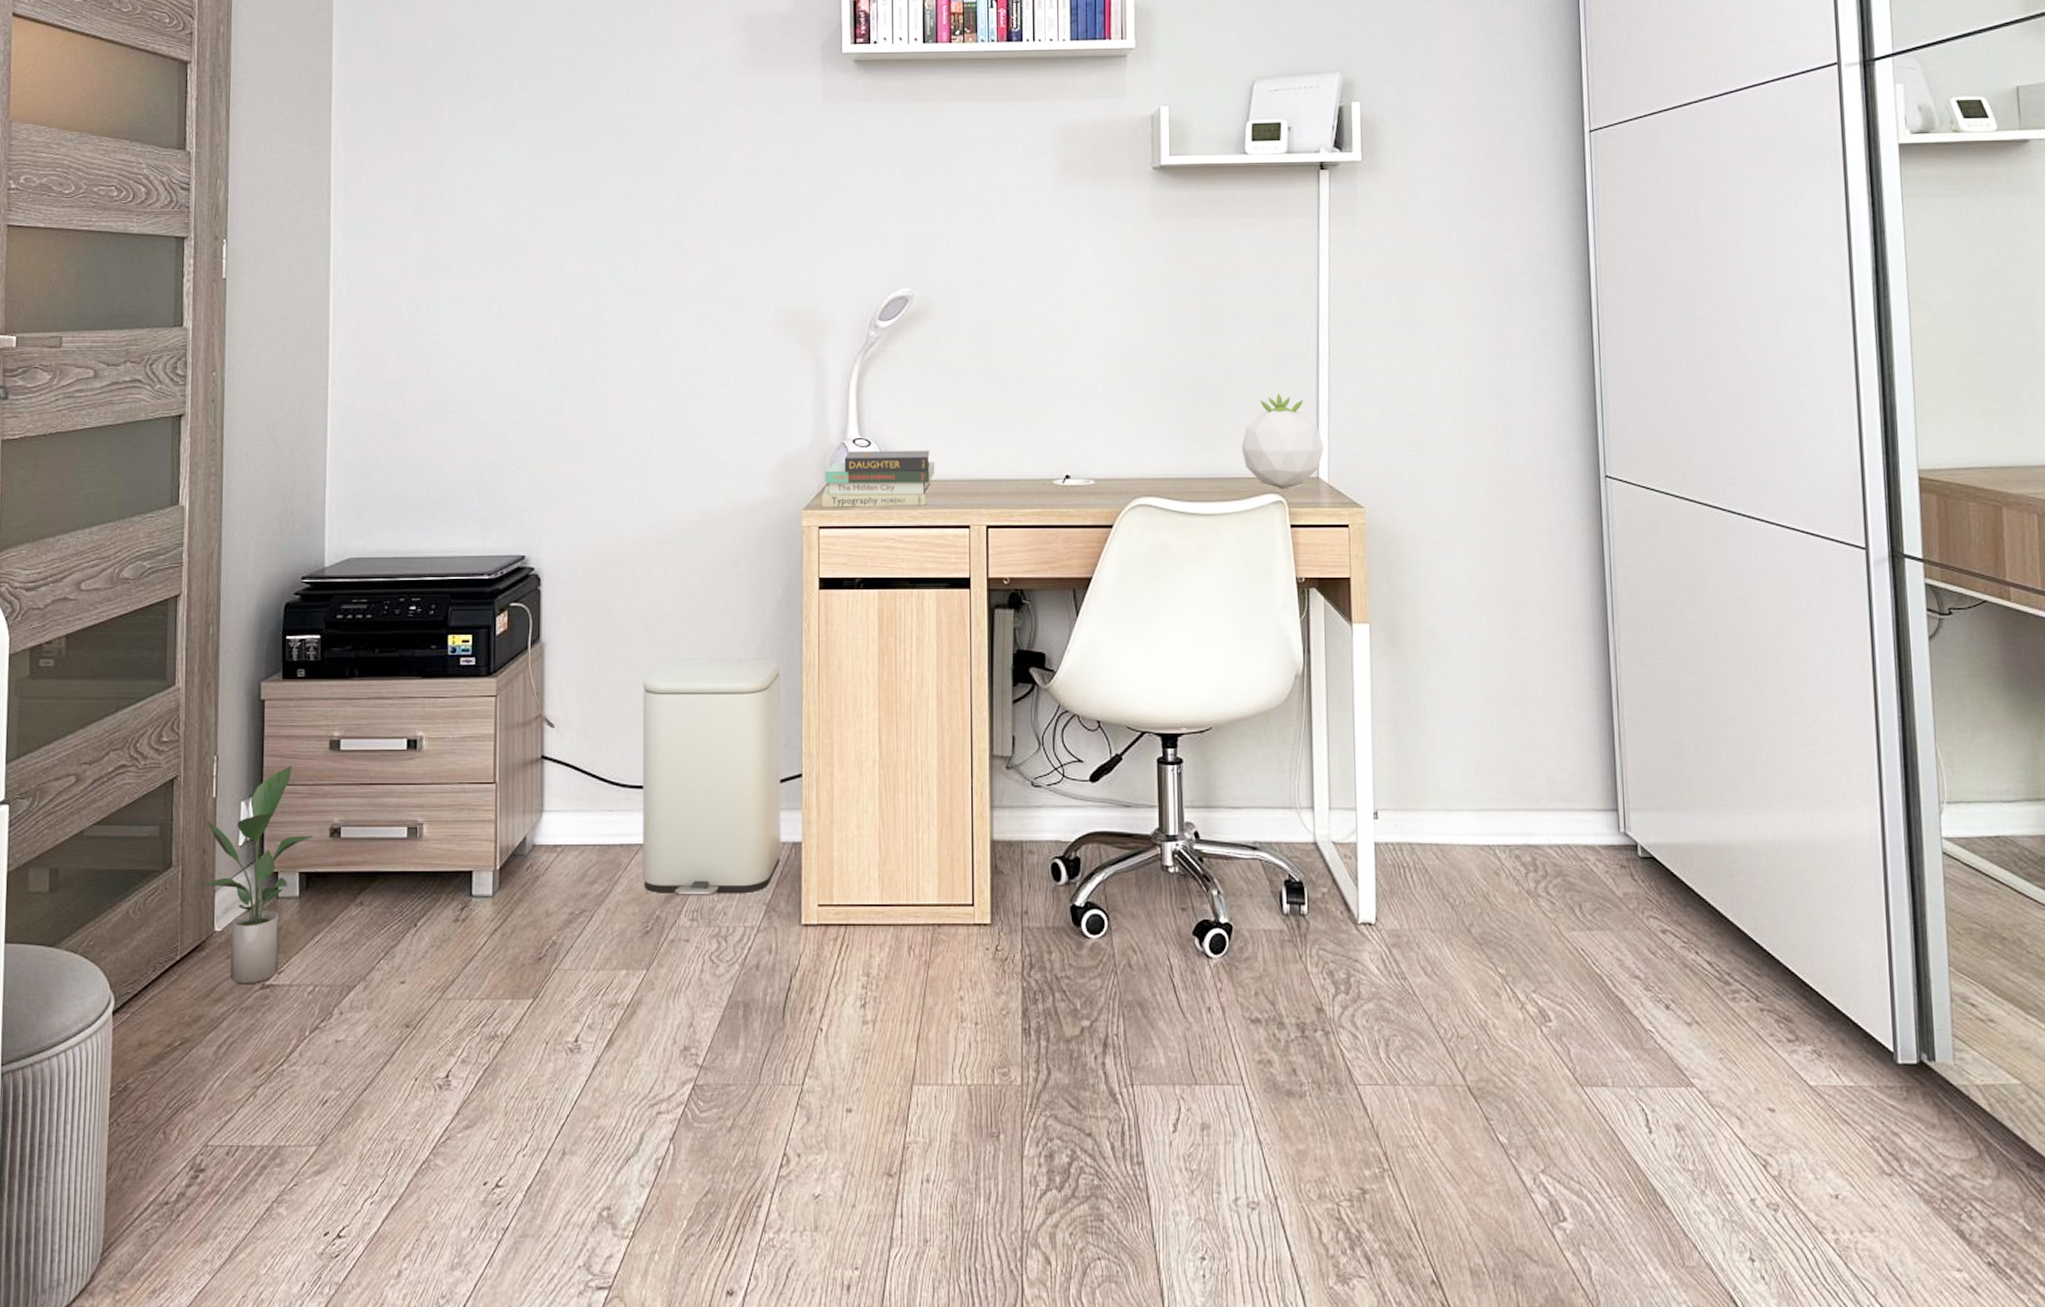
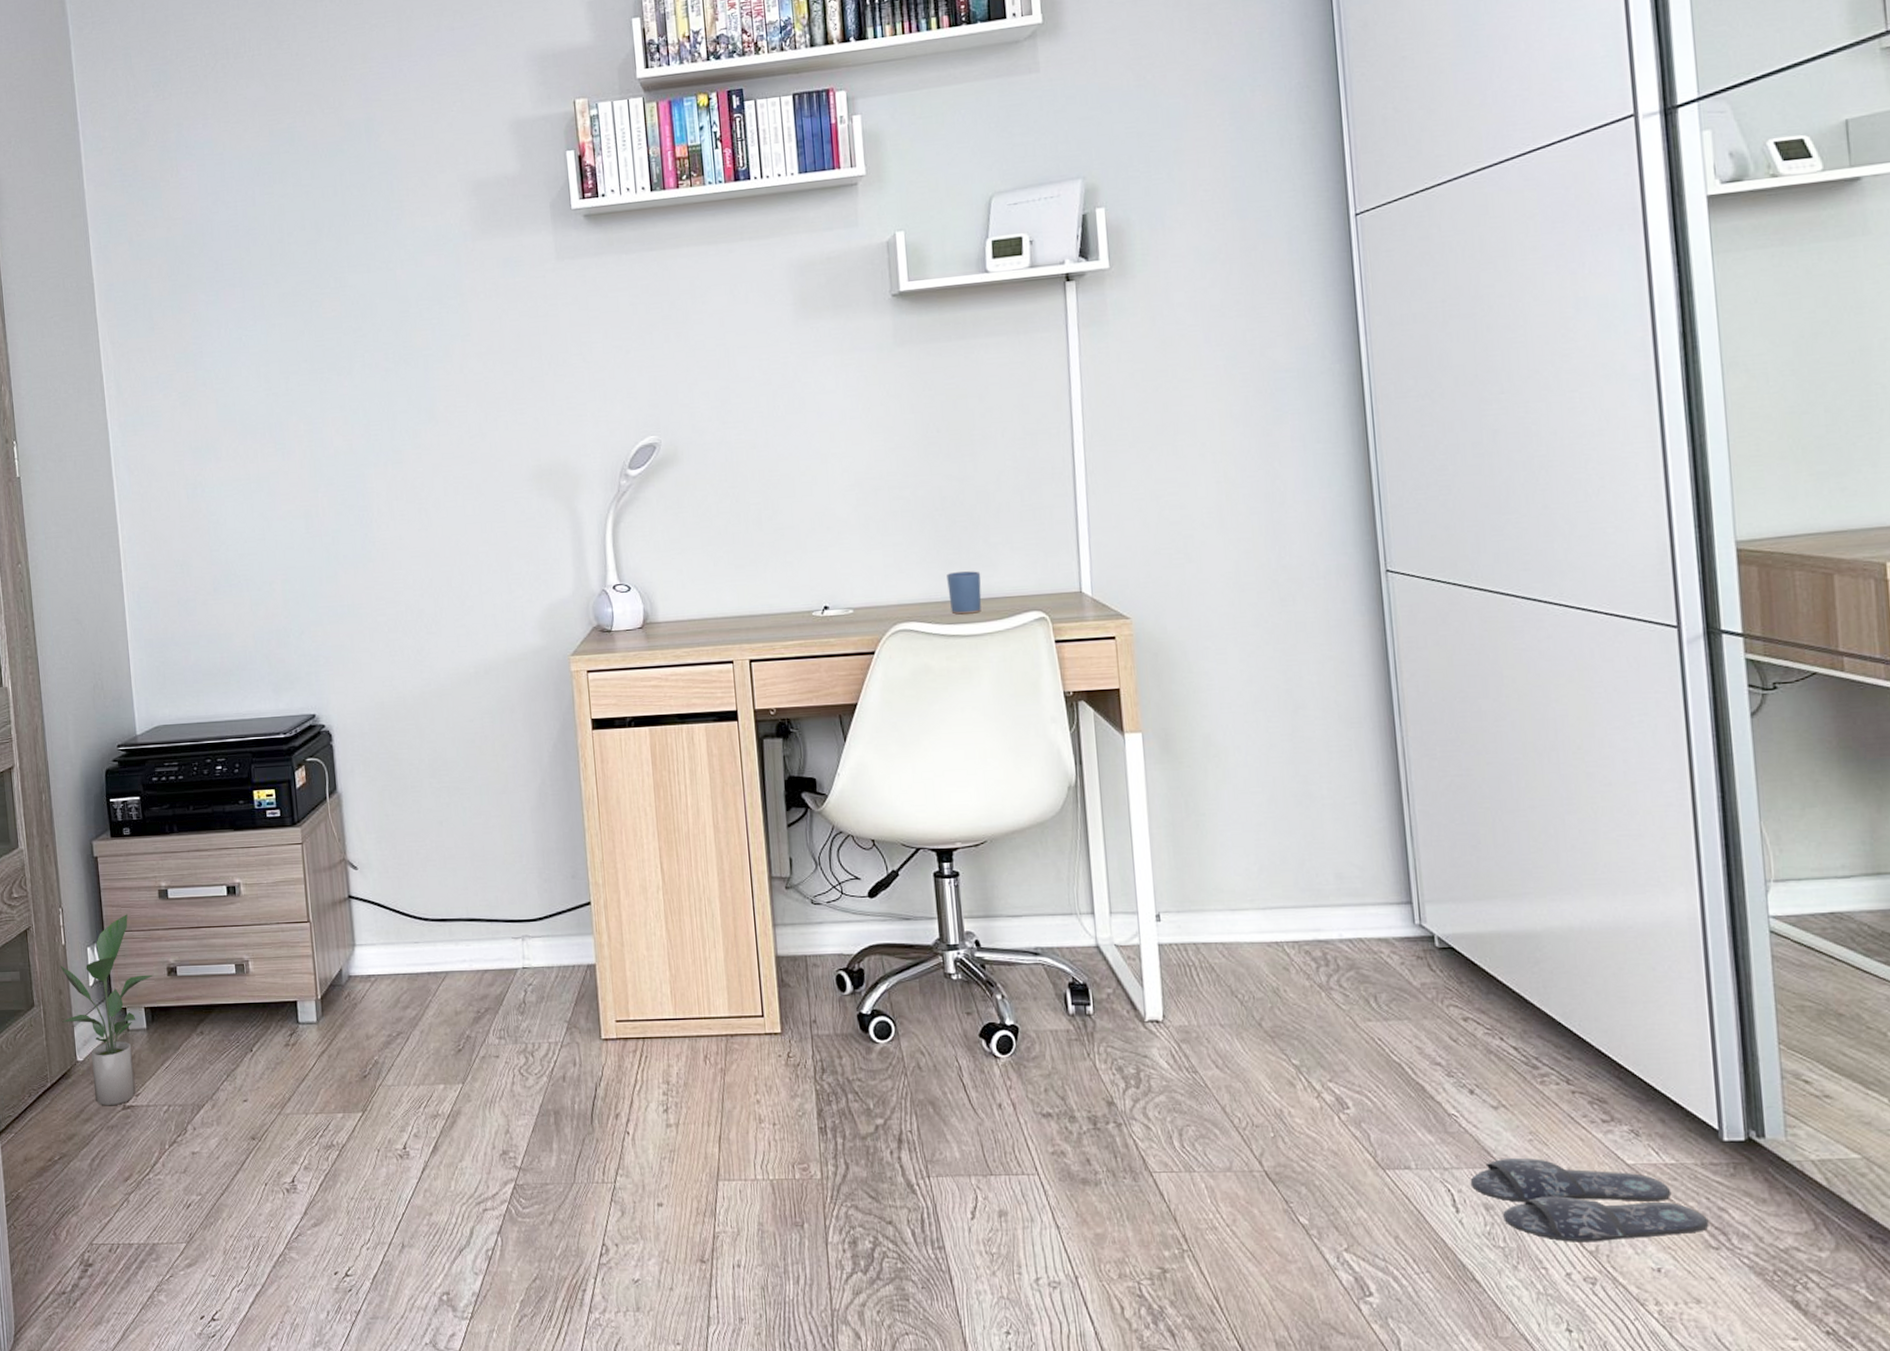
pedal bin: present [642,658,781,897] -> none [434,797,577,1017]
books: present [821,450,935,508] -> none [587,591,695,653]
mug: none [1189,449,1223,493] -> present [947,571,982,615]
succulent plant: present [1241,394,1323,489] -> none [1000,511,1085,606]
slippers: none [1664,1076,1883,1167] -> present [1471,1157,1709,1242]

